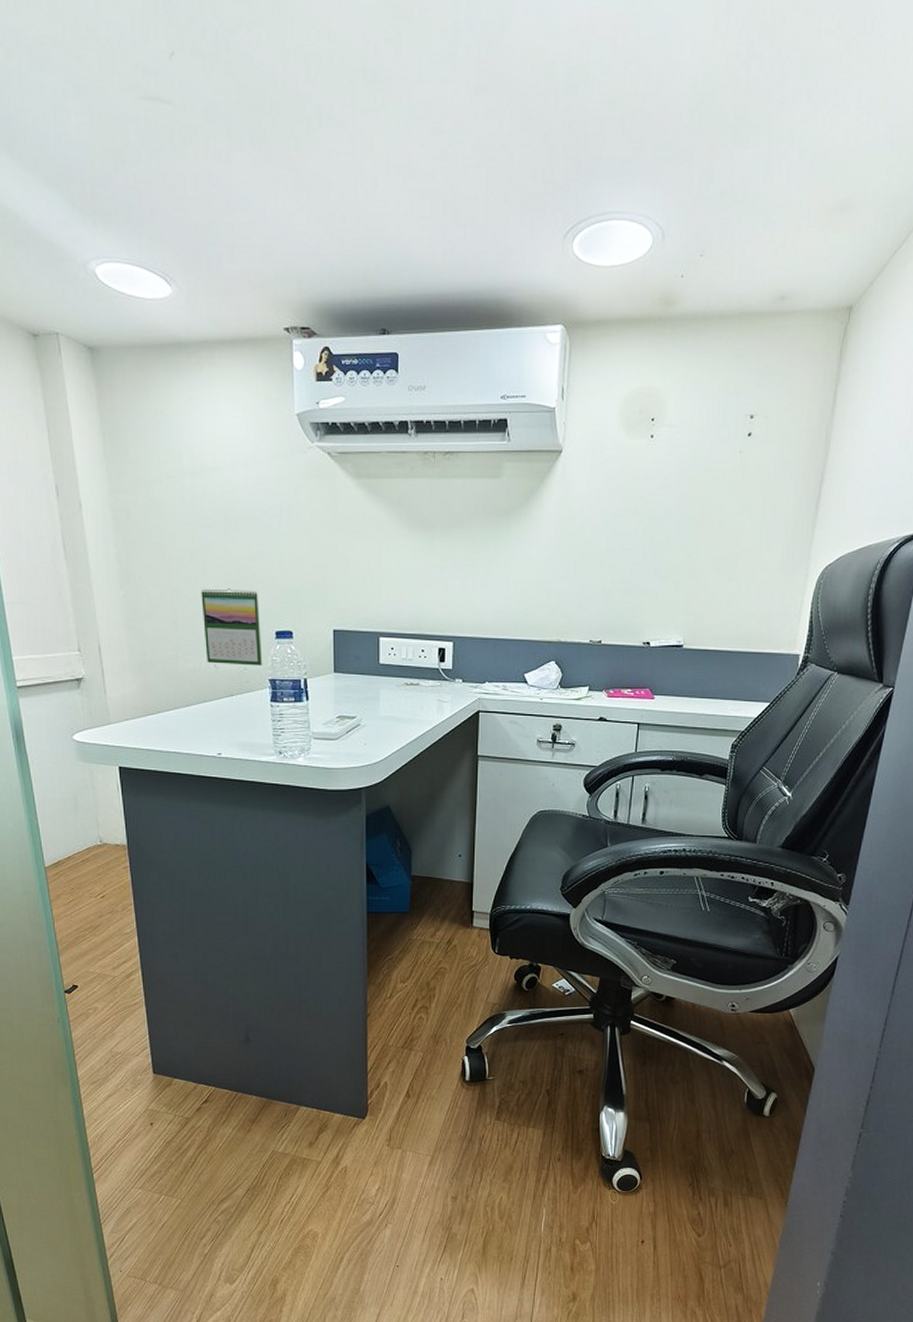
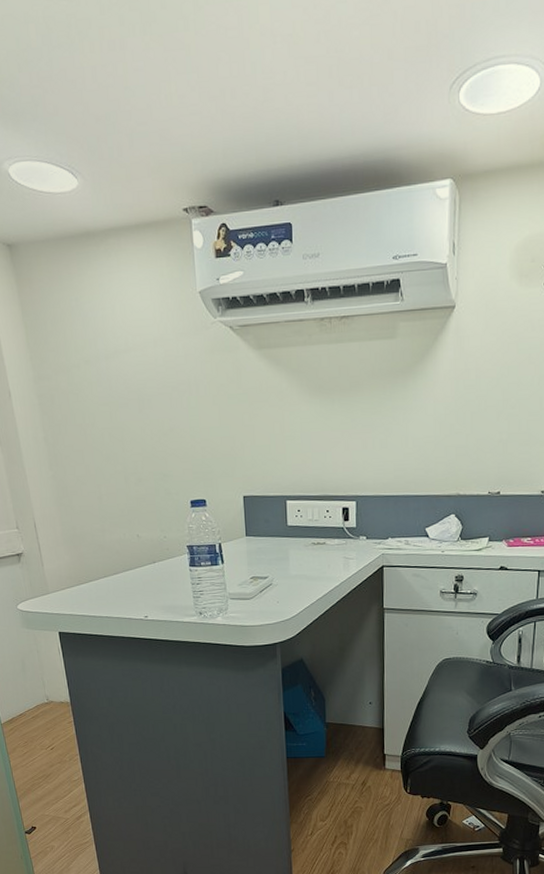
calendar: present [201,588,263,666] -> none [121,463,181,534]

